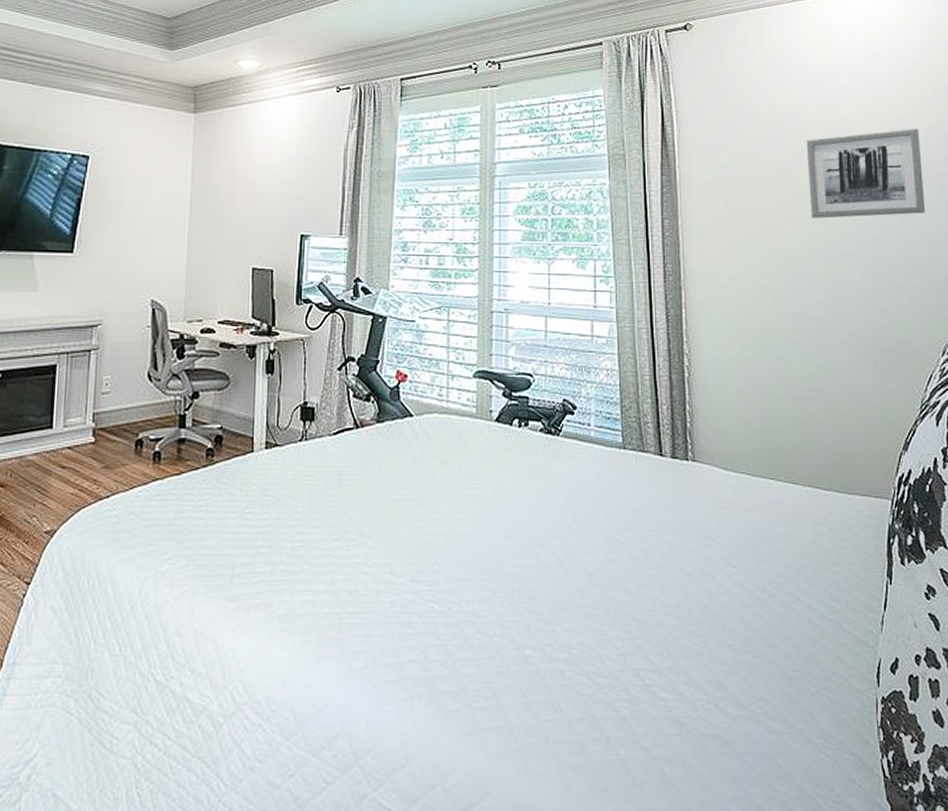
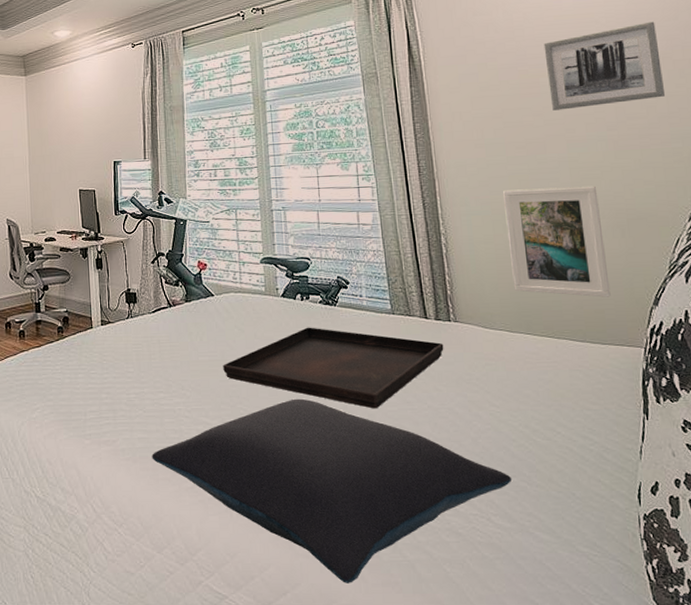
pillow: none [316,552,745,791] -> present [152,398,512,583]
serving tray: none [417,461,679,567] -> present [223,327,444,409]
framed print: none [754,306,860,439] -> present [503,186,611,297]

